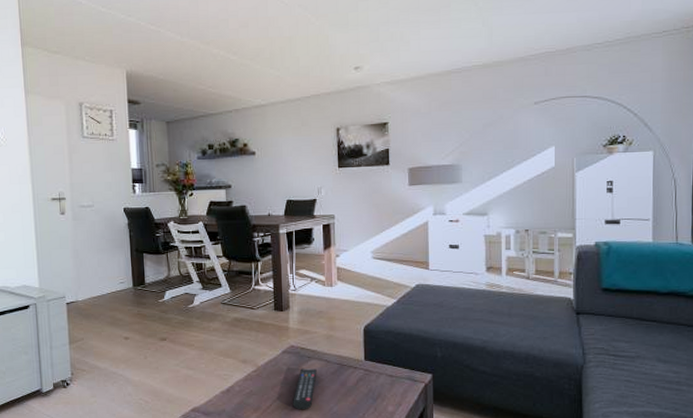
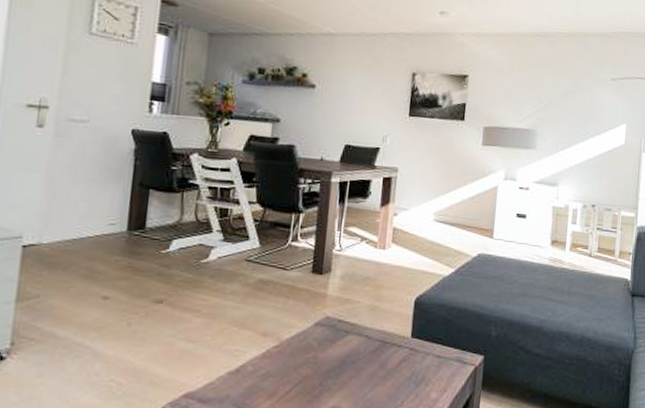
remote control: present [293,368,317,410] -> none [318,345,354,397]

